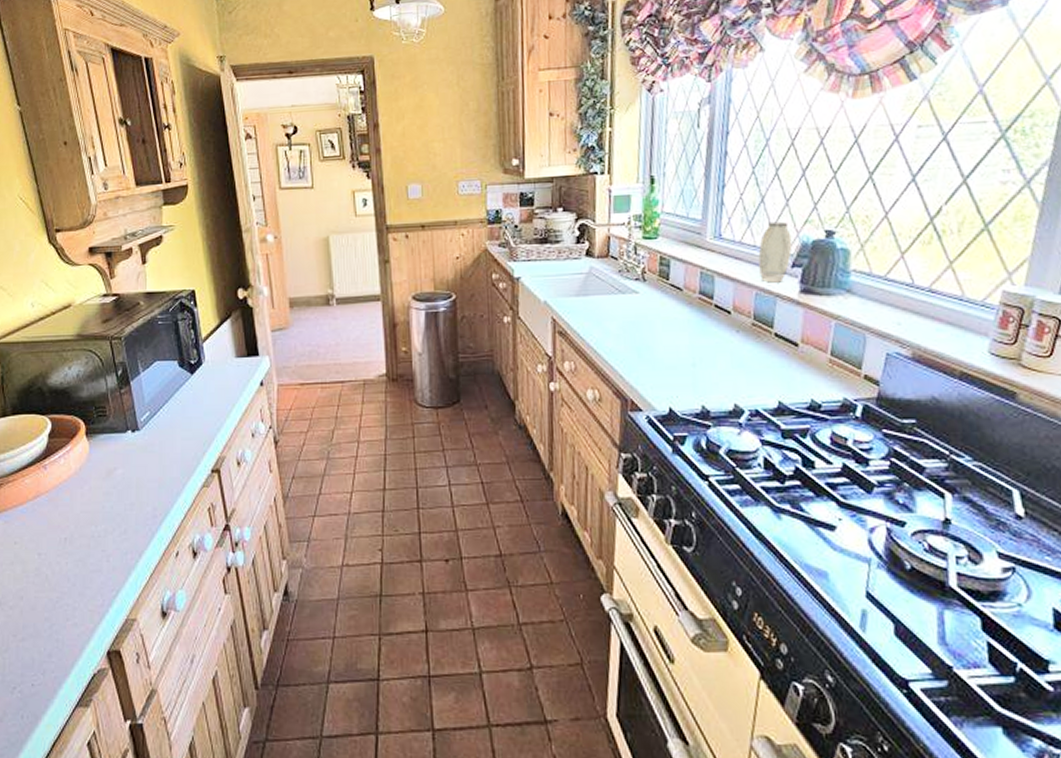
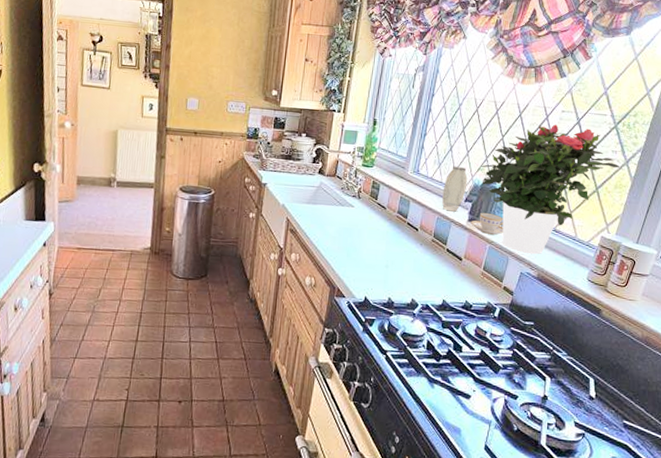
teacup: none [804,278,853,307] -> present [471,212,504,235]
potted flower: none [808,144,1019,328] -> present [481,124,621,255]

